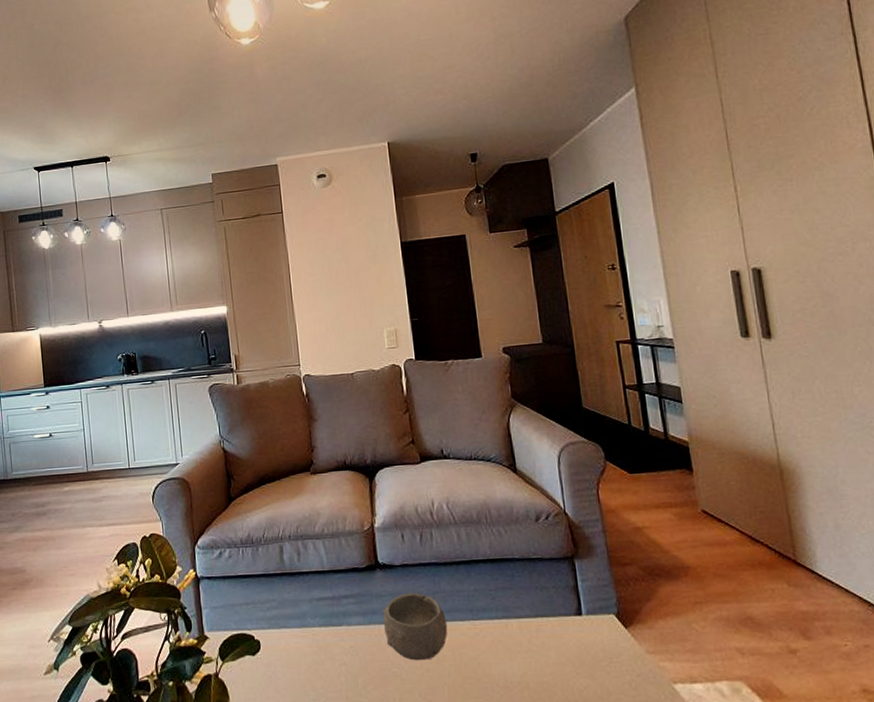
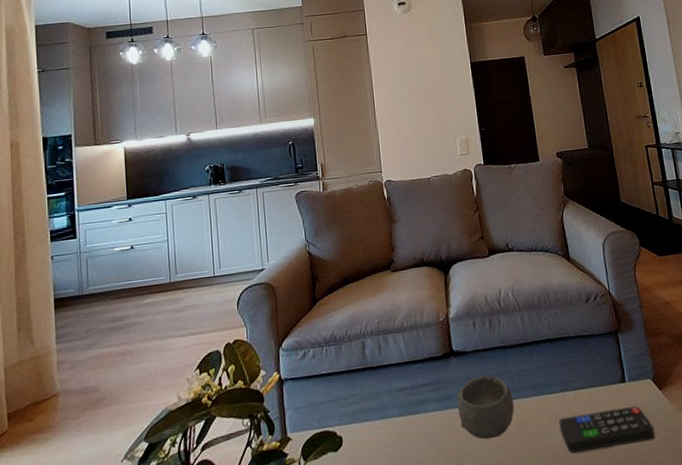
remote control: none [499,643,618,686] -> present [559,406,656,453]

